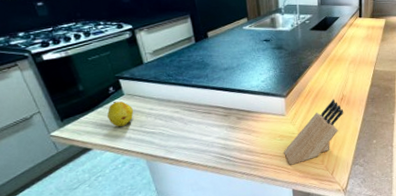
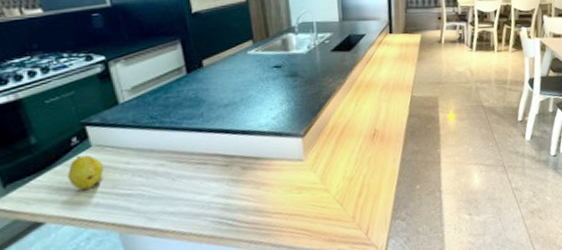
knife block: present [284,99,344,165] -> none [303,135,378,226]

